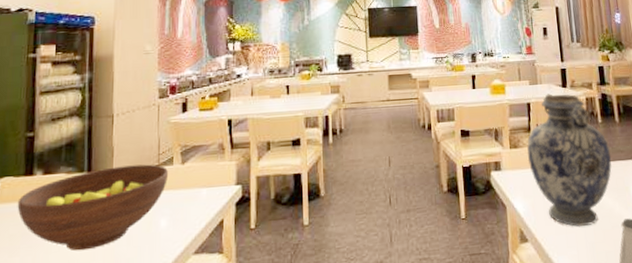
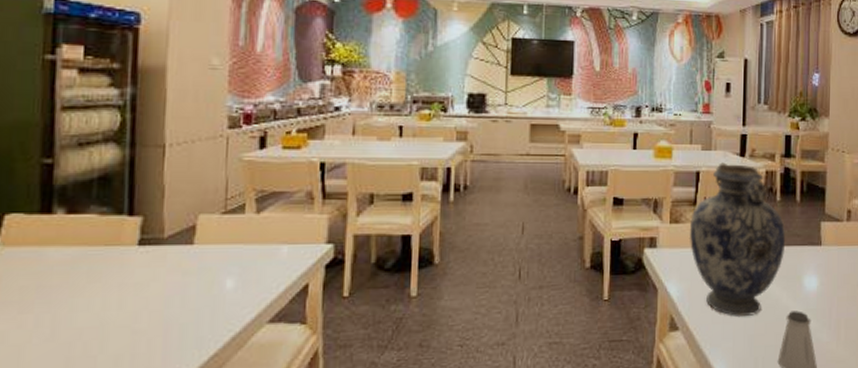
fruit bowl: present [17,164,169,251] -> none [29,210,239,311]

